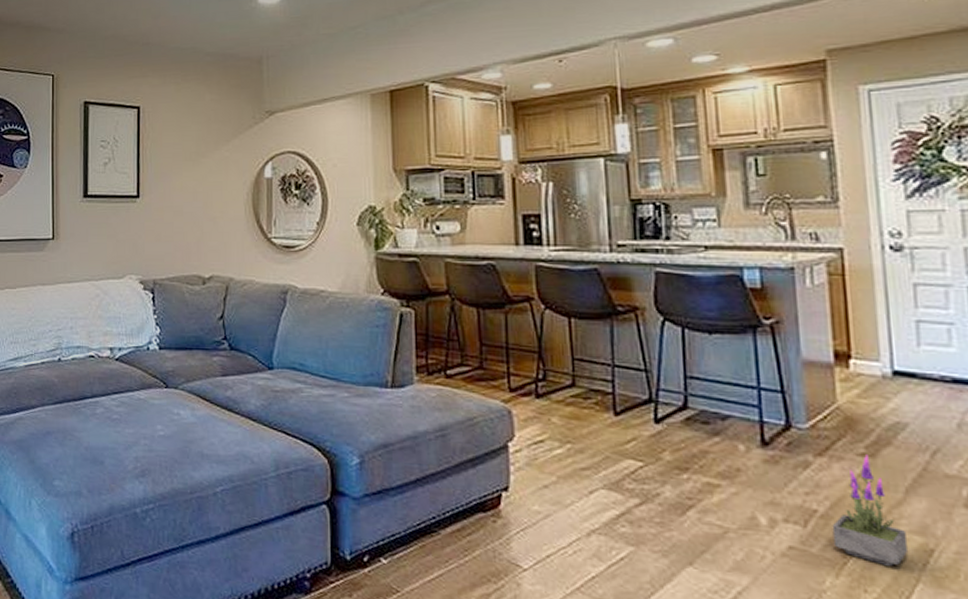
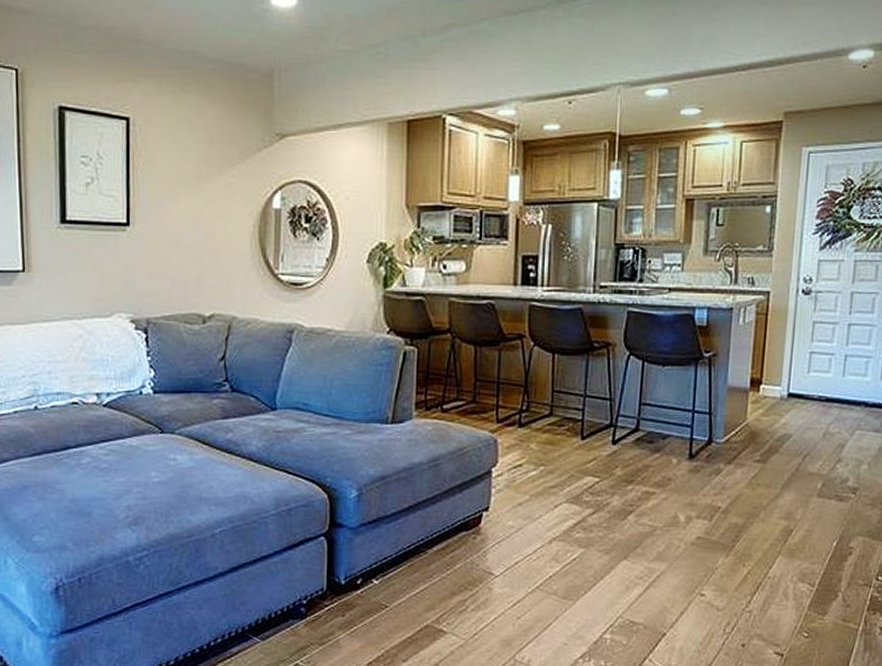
potted plant: present [832,455,907,567] -> none [728,461,777,546]

